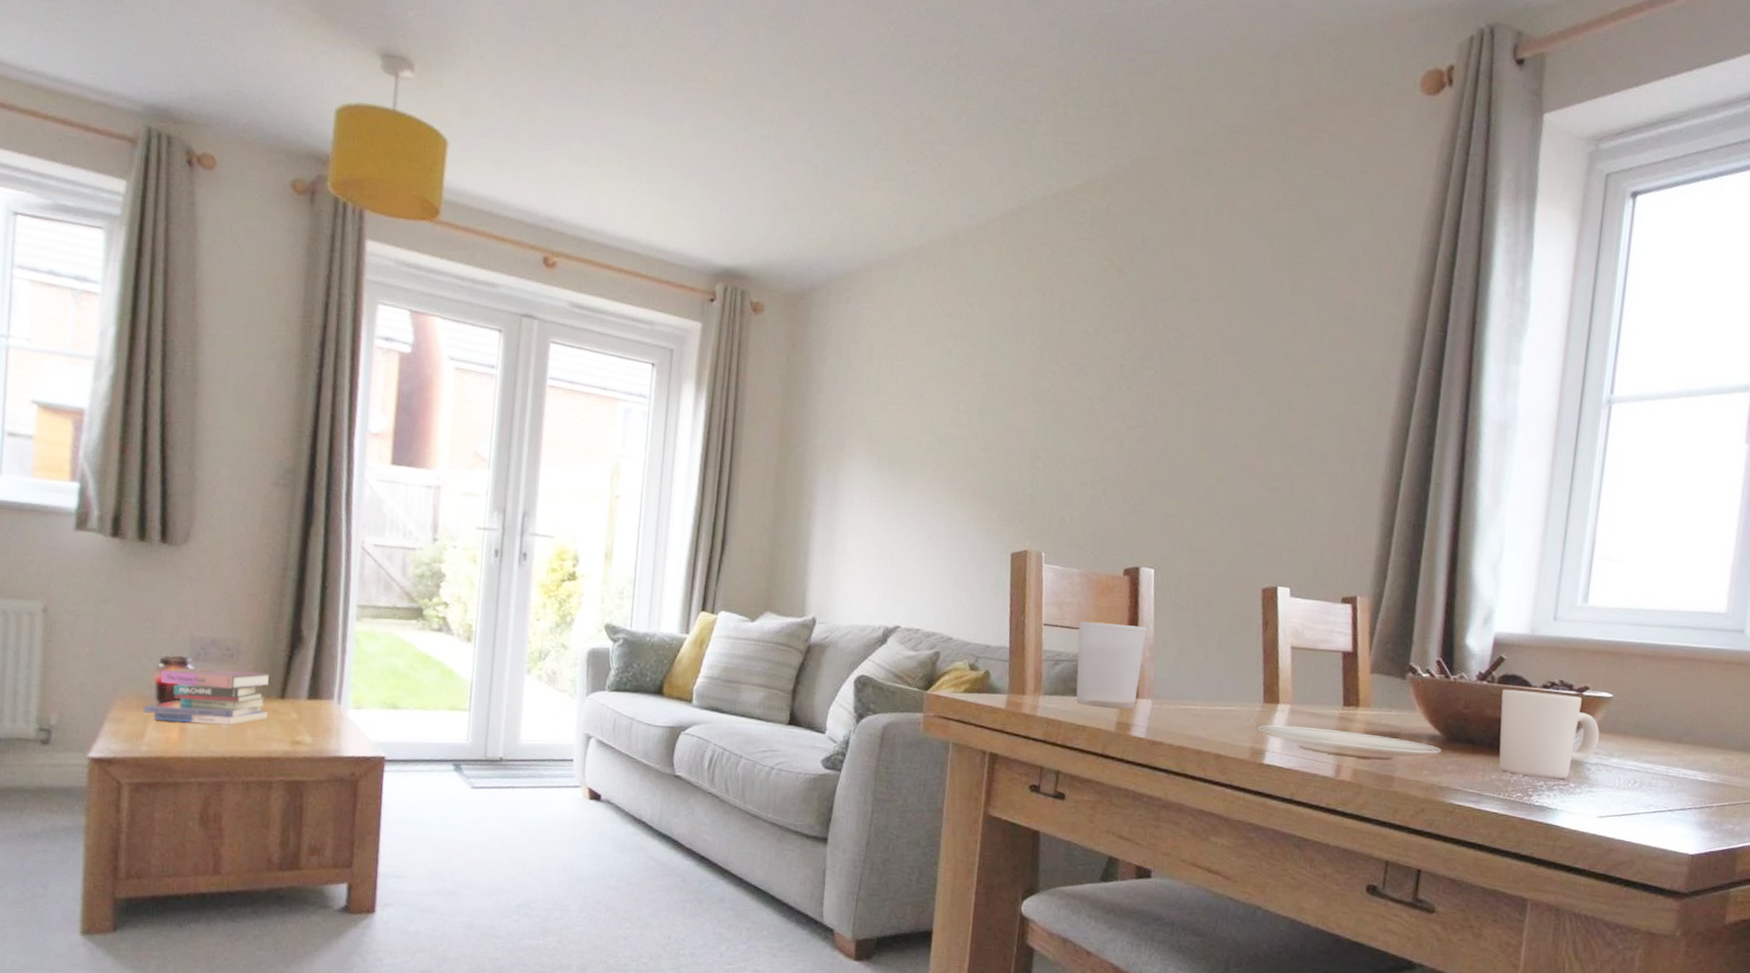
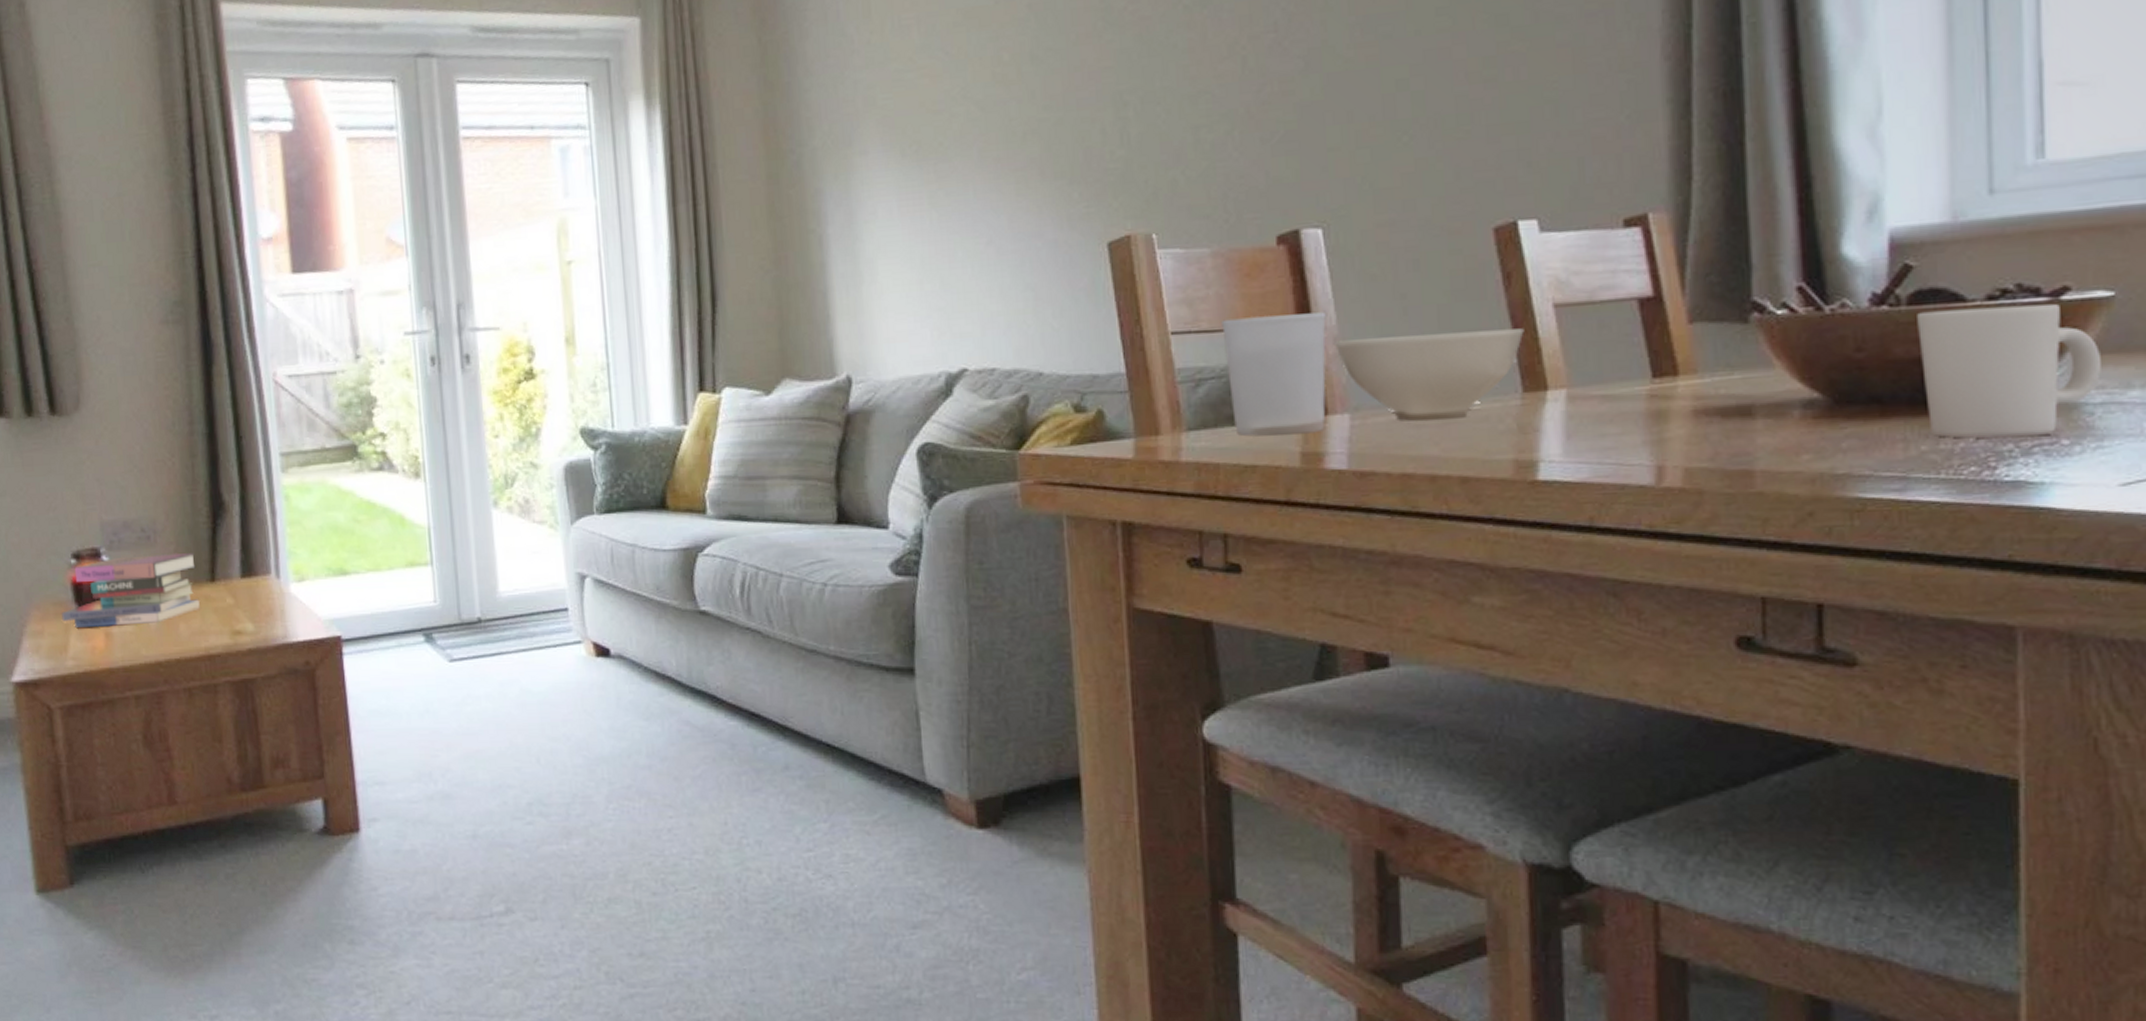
bowl: none [1150,648,1271,715] -> present [1334,328,1525,422]
plate: present [1257,725,1441,760] -> none [1519,412,1827,453]

